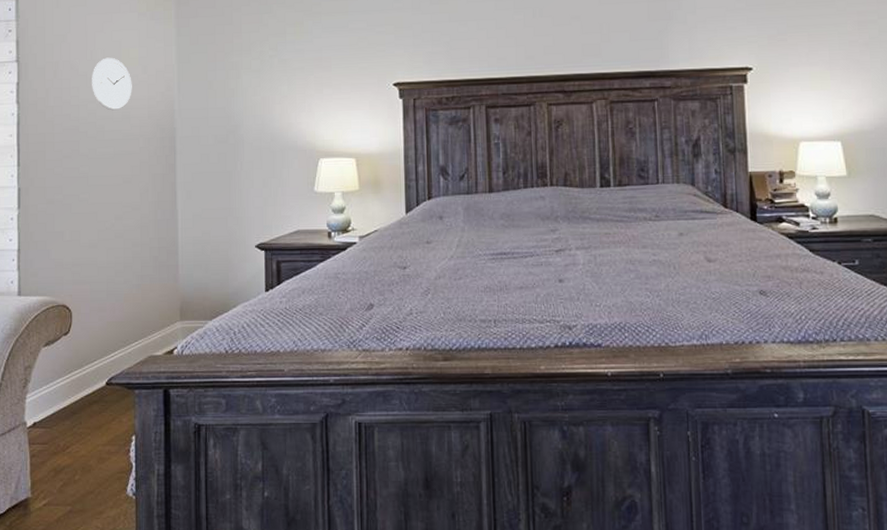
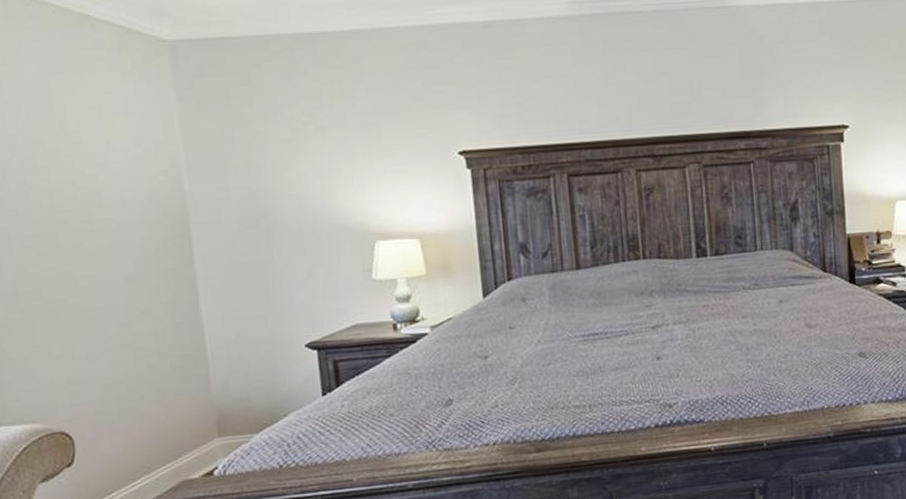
wall clock: present [92,57,132,111] -> none [65,128,124,195]

